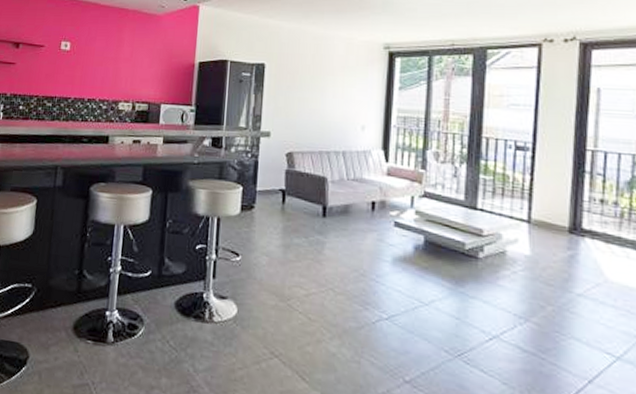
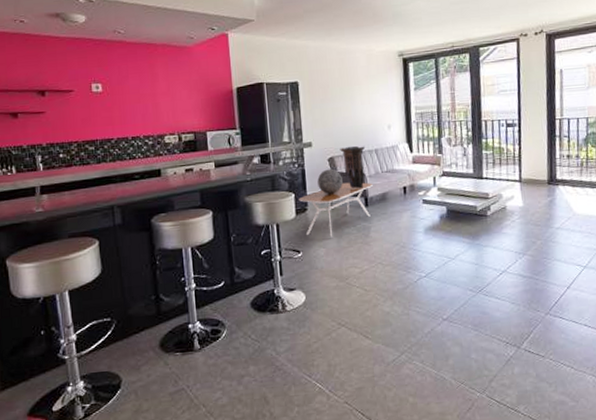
coffee table: none [246,184,335,246] -> present [299,182,373,238]
decorative globe: none [270,165,300,196] -> present [317,168,343,195]
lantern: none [301,143,330,195] -> present [340,146,365,189]

